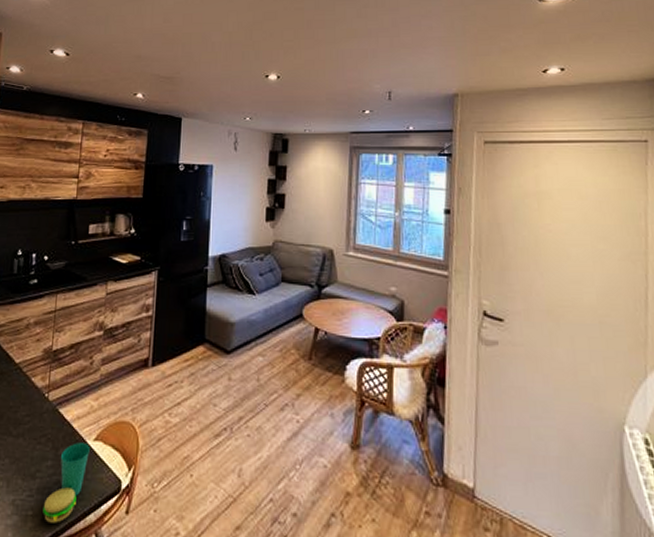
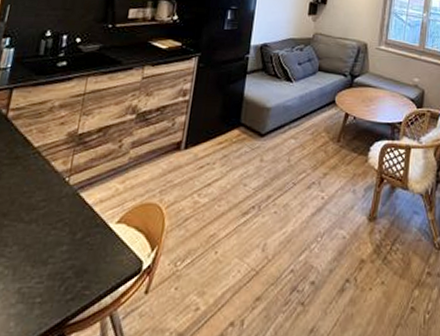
cup: present [43,442,90,523] -> none [52,226,112,309]

